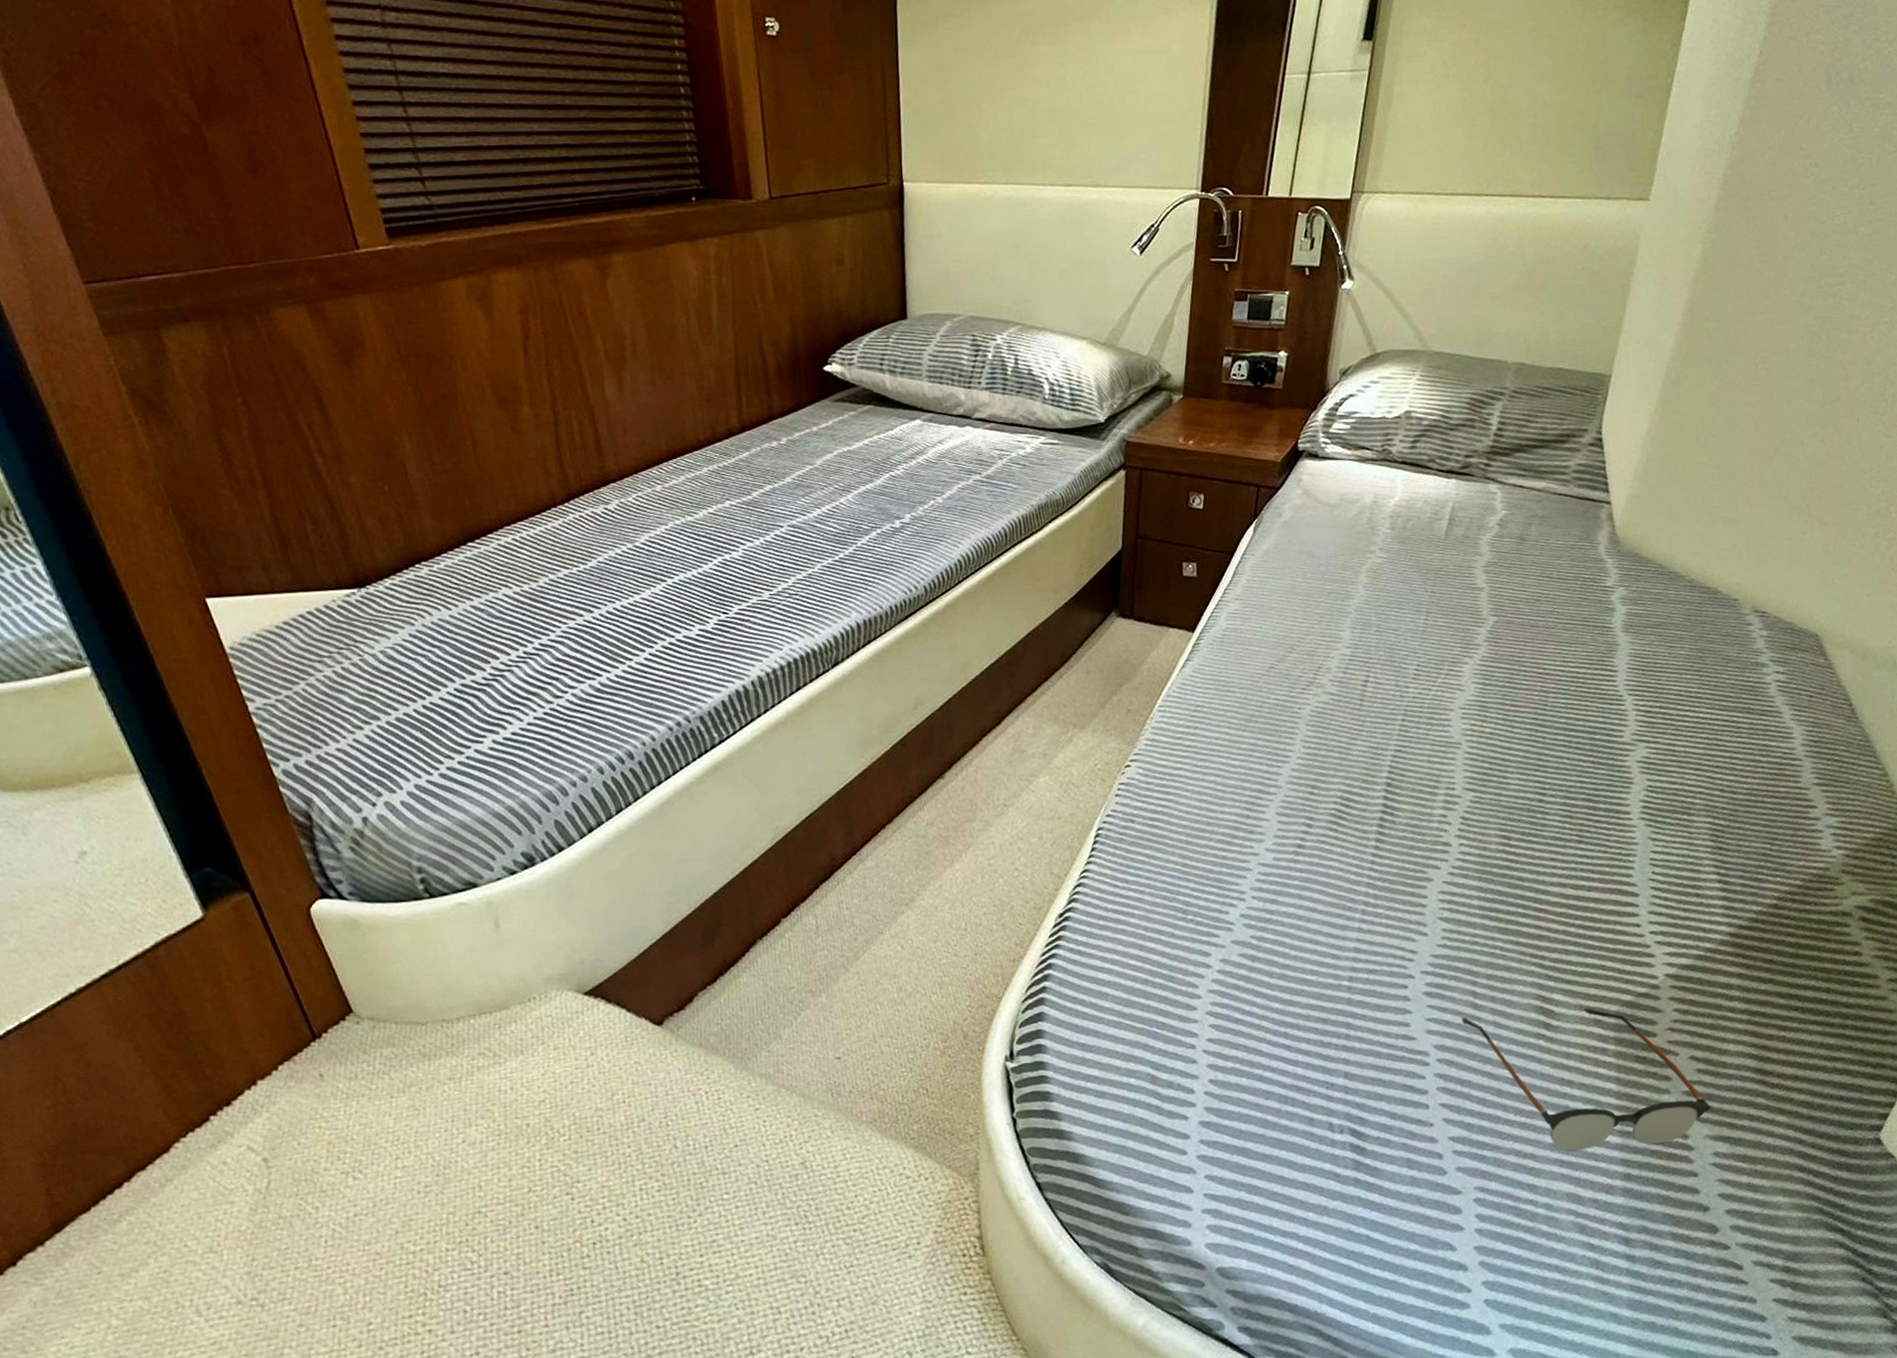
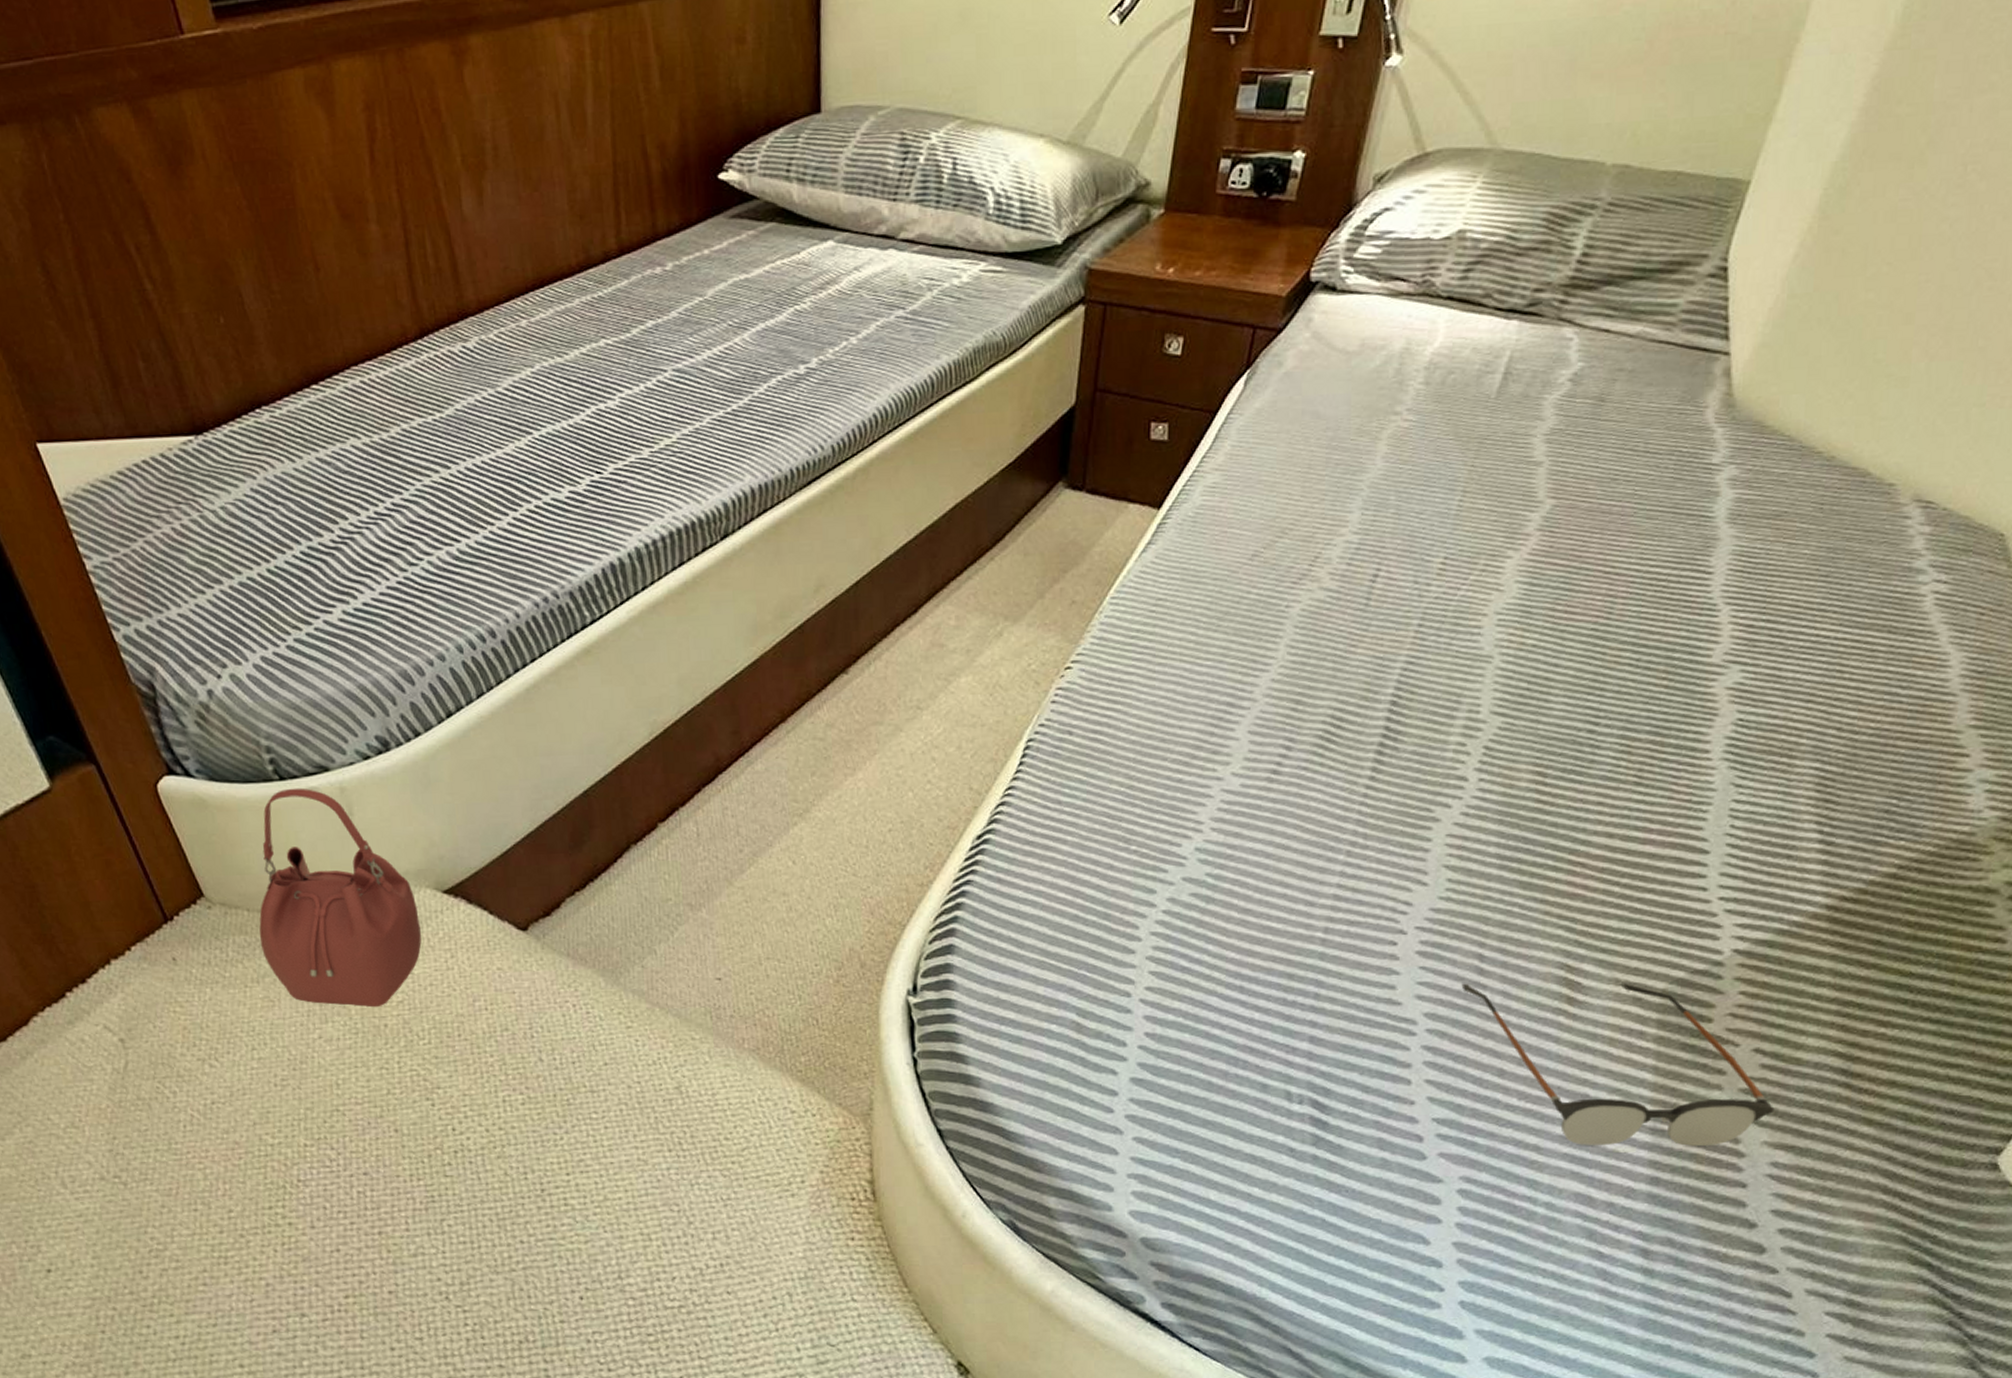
handbag: none [406,904,564,1109] -> present [259,788,422,1008]

